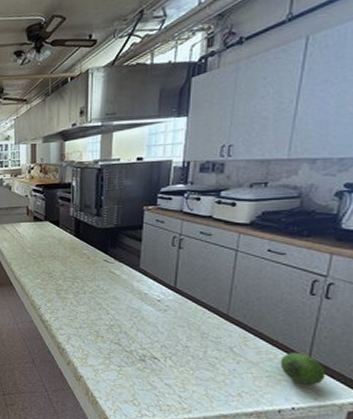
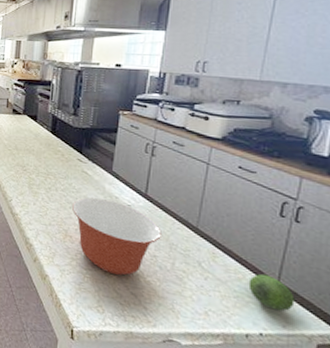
mixing bowl: none [102,296,192,368] -> present [72,197,162,276]

